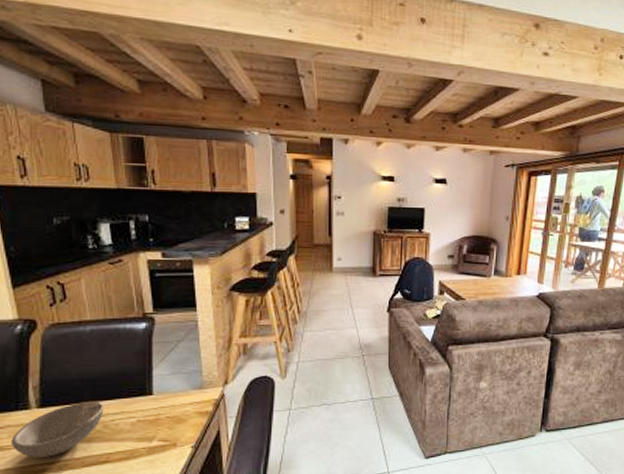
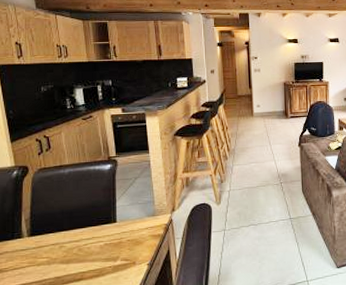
bowl: present [10,400,104,458] -> none [7,229,79,278]

